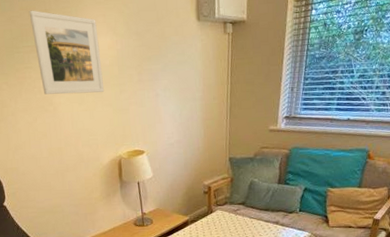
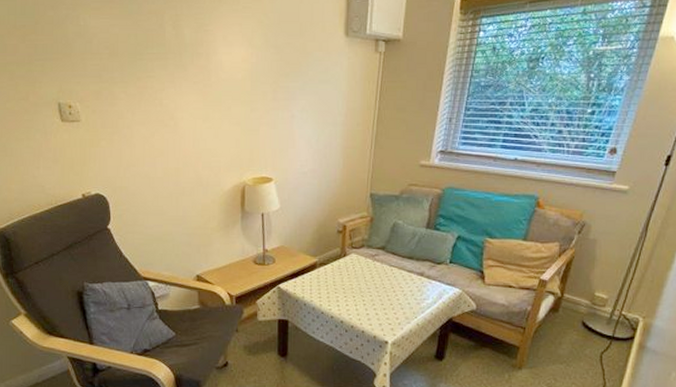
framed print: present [29,10,105,95] -> none [158,14,234,109]

